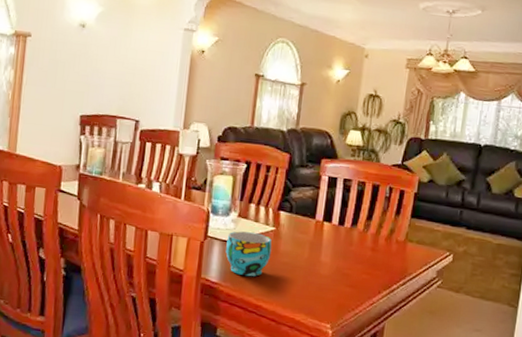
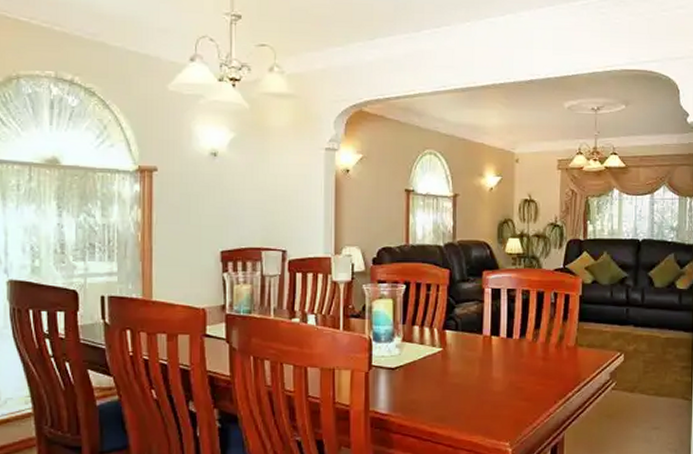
cup: present [225,231,272,277] -> none [393,356,441,403]

